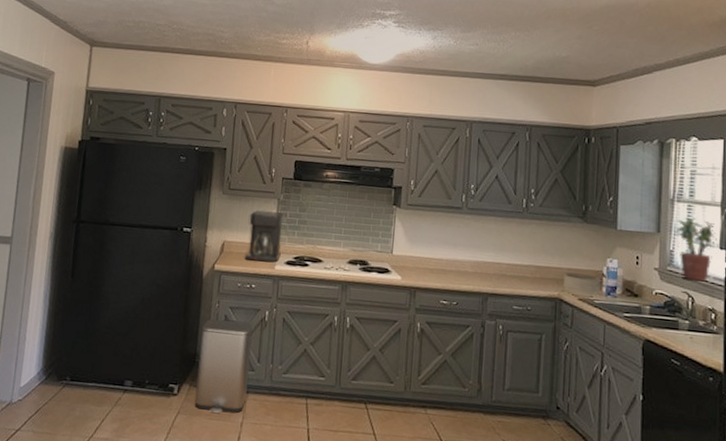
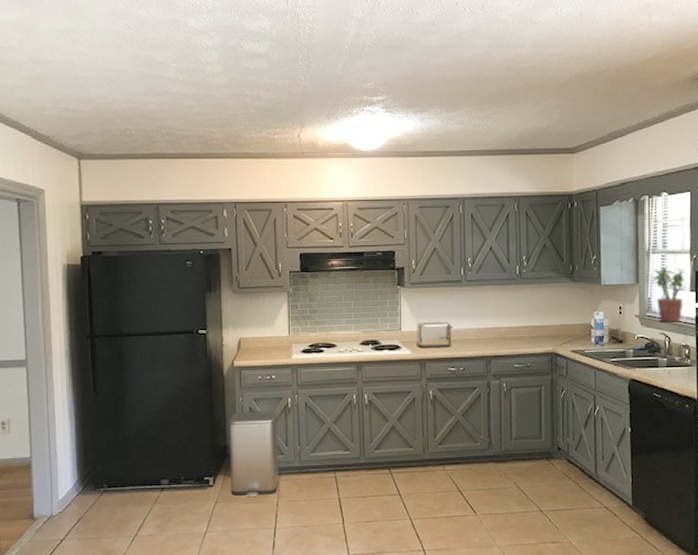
coffee maker: present [244,210,282,263] -> none [261,305,296,353]
toaster: none [407,247,449,278] -> present [415,322,453,348]
bowl: present [563,272,601,298] -> none [557,328,590,350]

